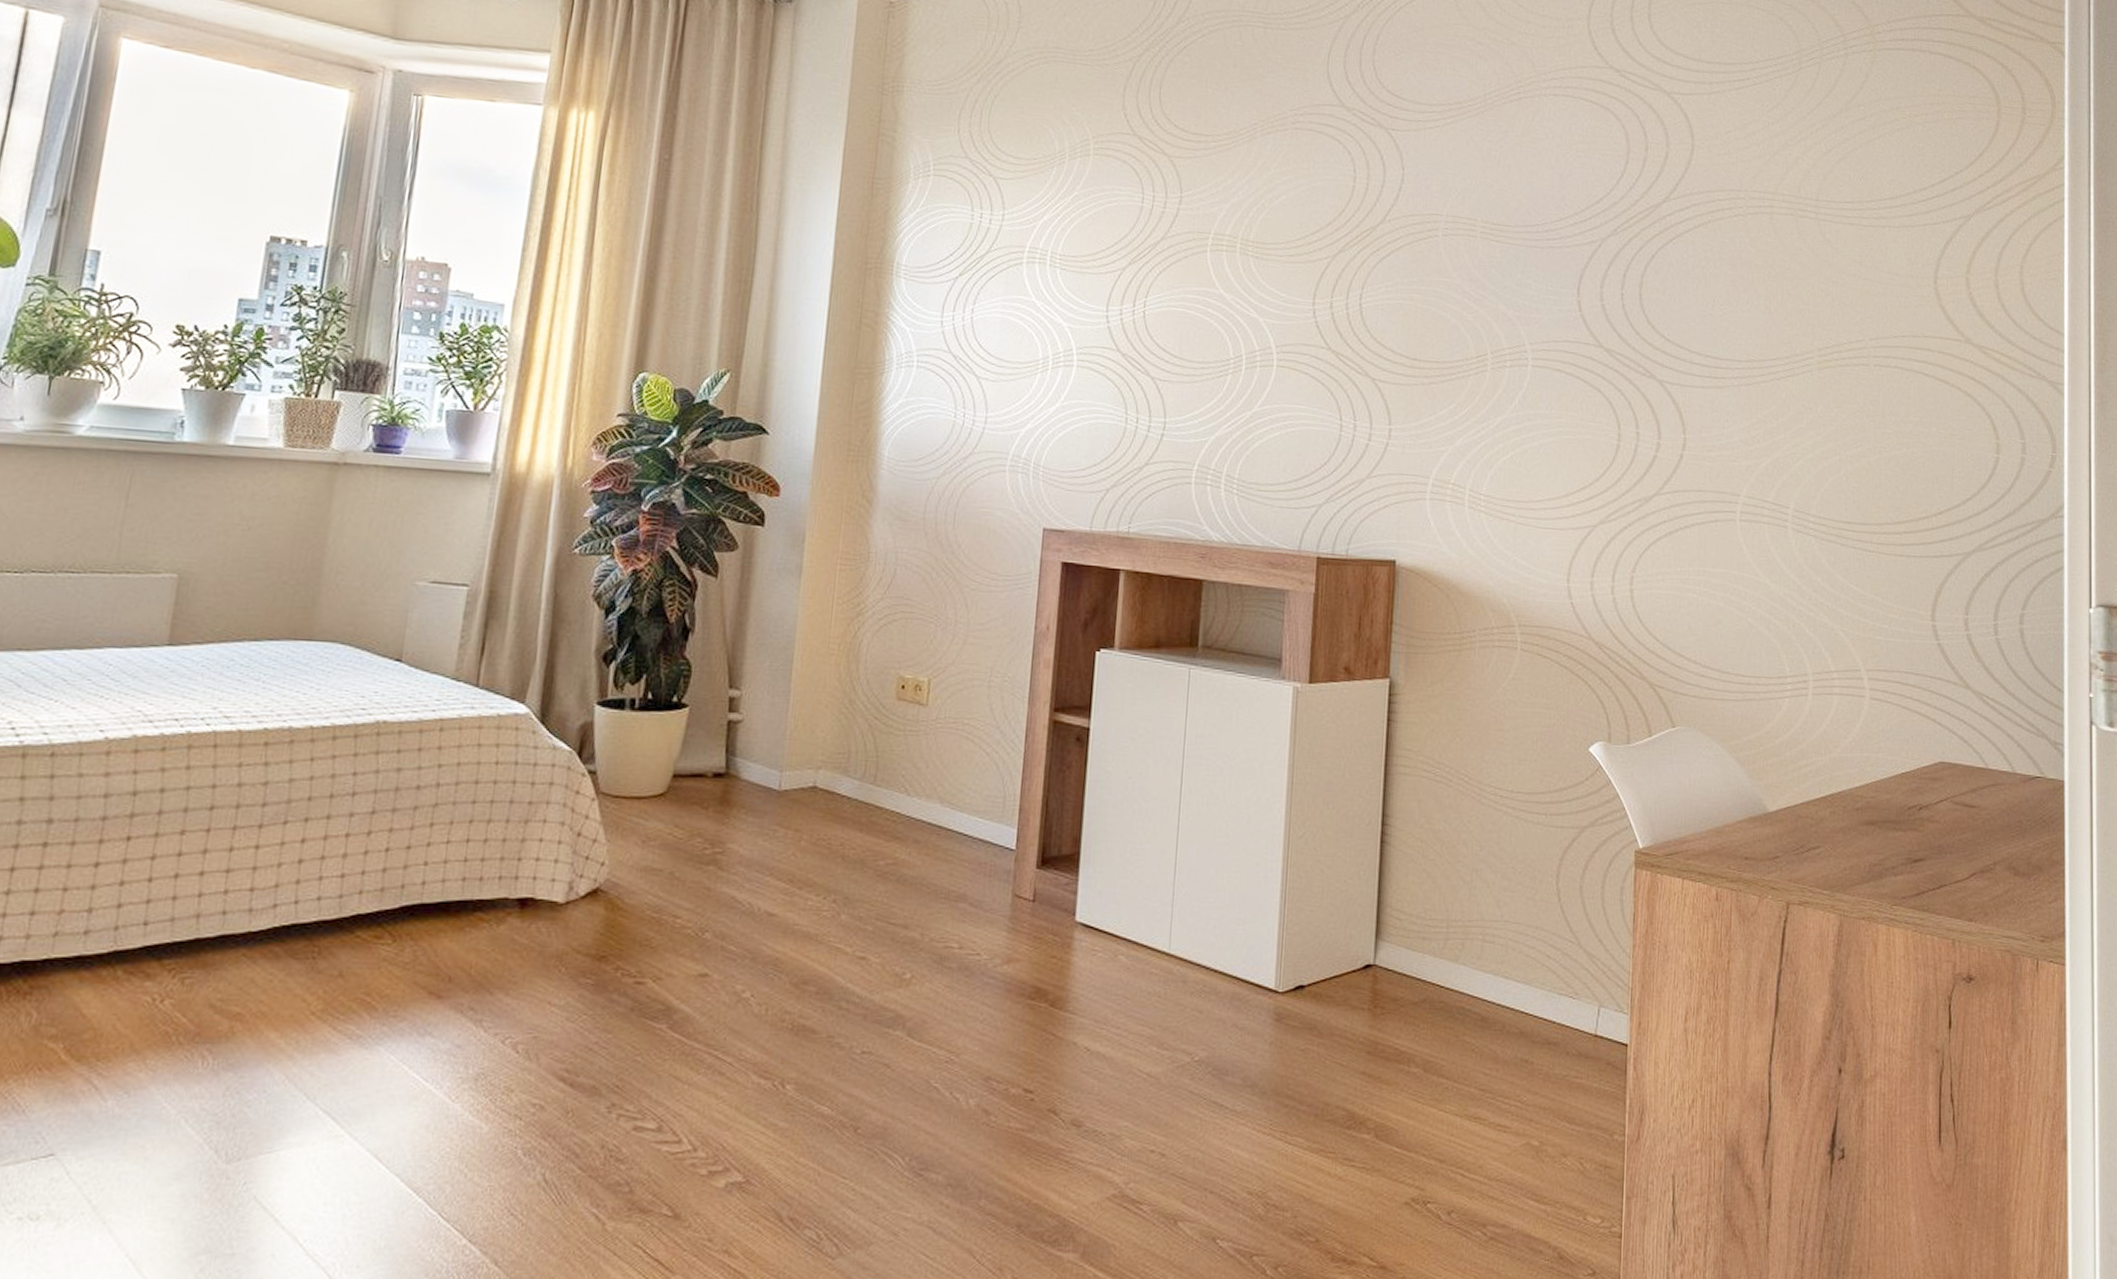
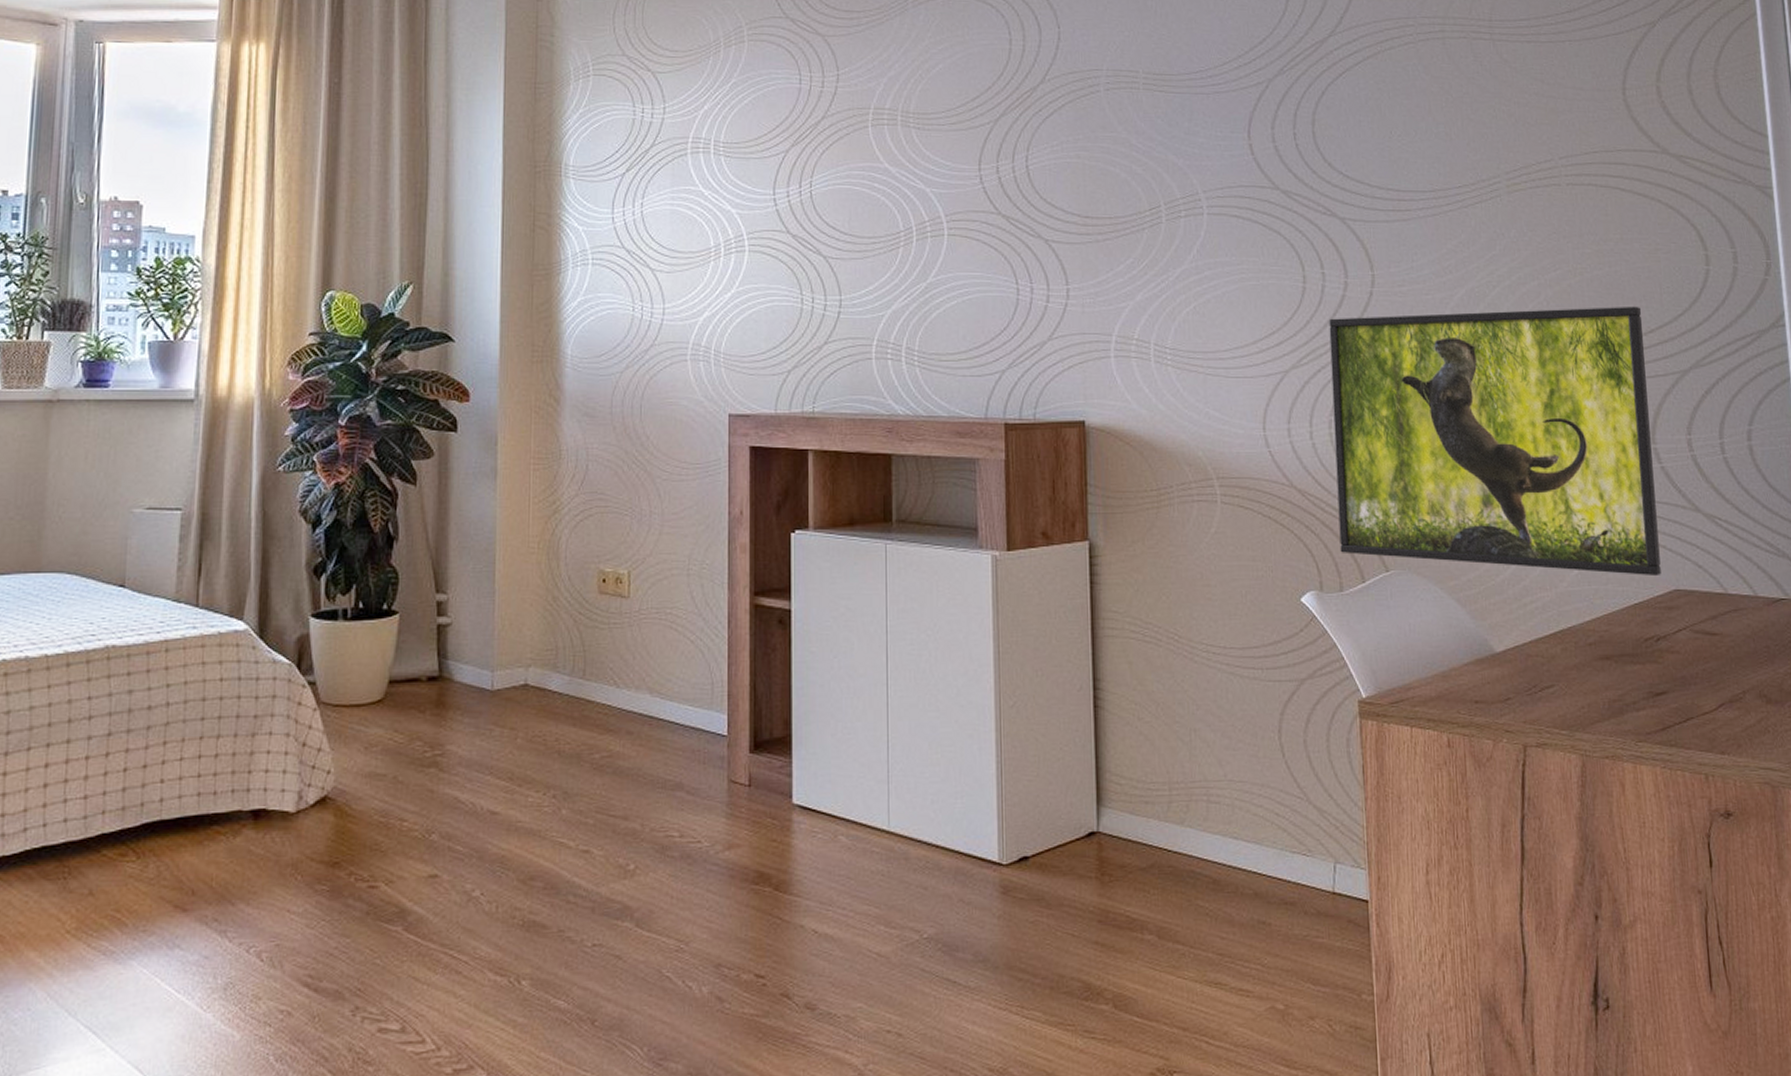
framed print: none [1631,477,1932,748] -> present [1329,306,1661,577]

